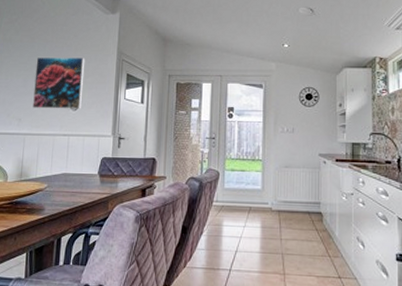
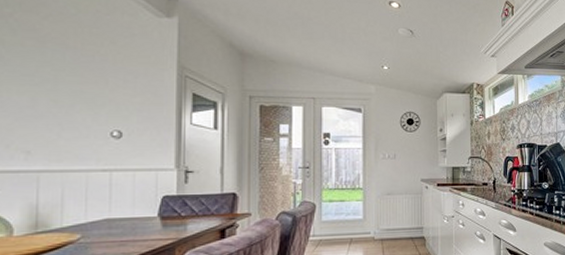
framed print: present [33,57,85,109] -> none [49,68,130,137]

